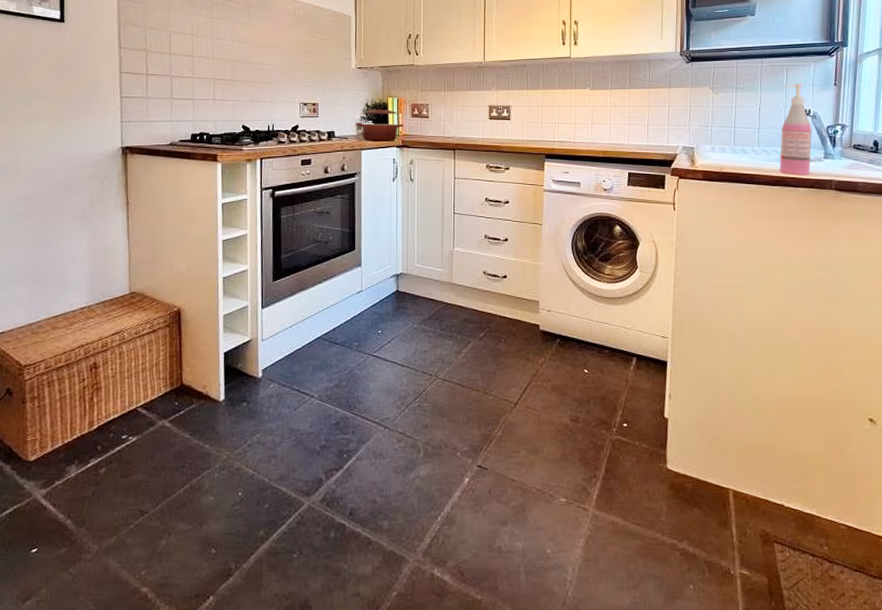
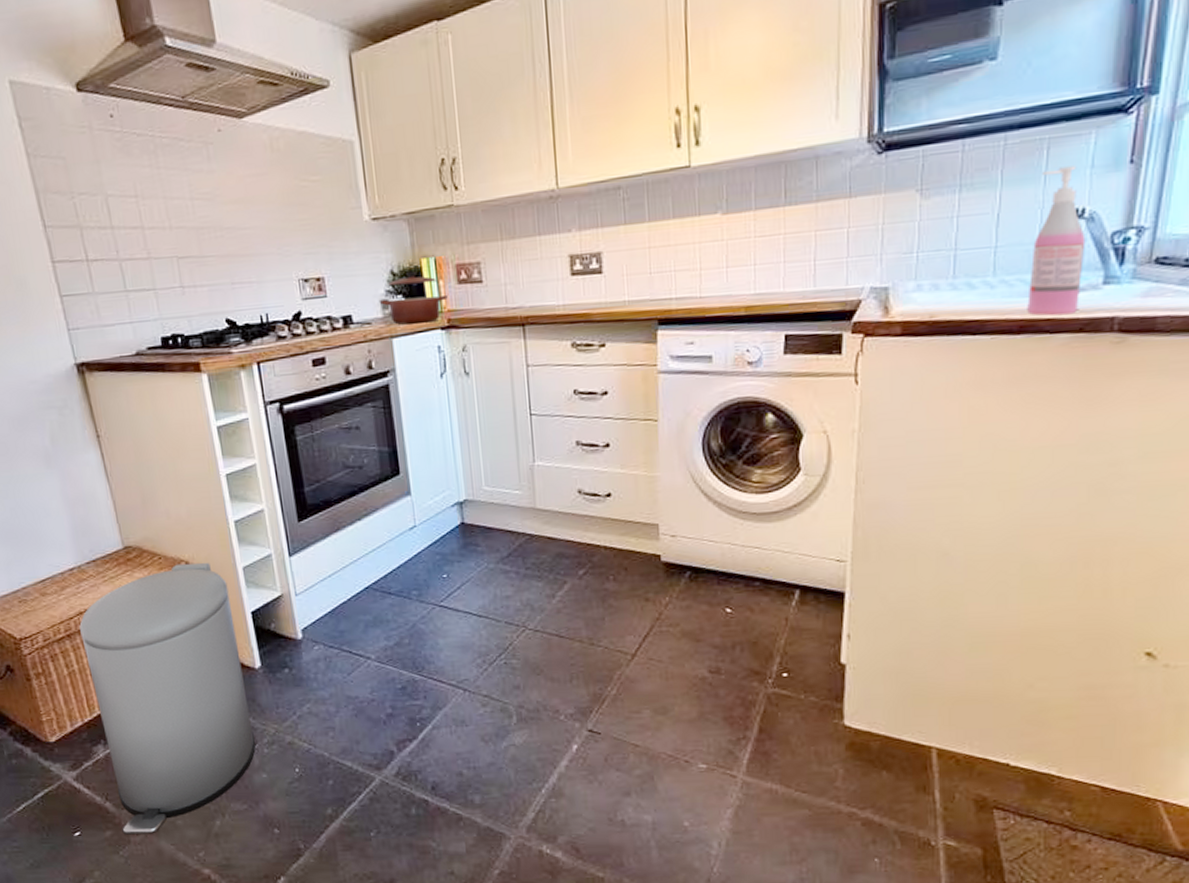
pedal bin: none [76,309,209,553] -> present [79,562,256,835]

